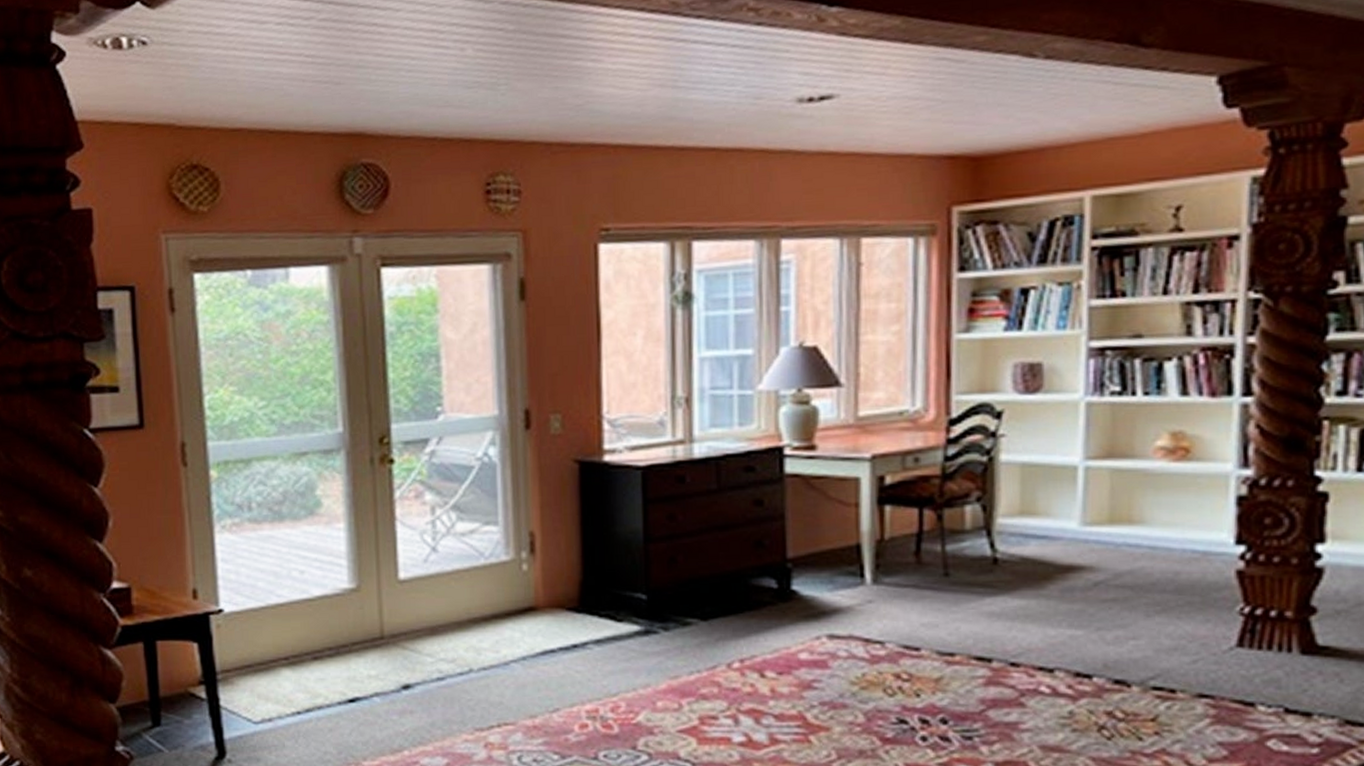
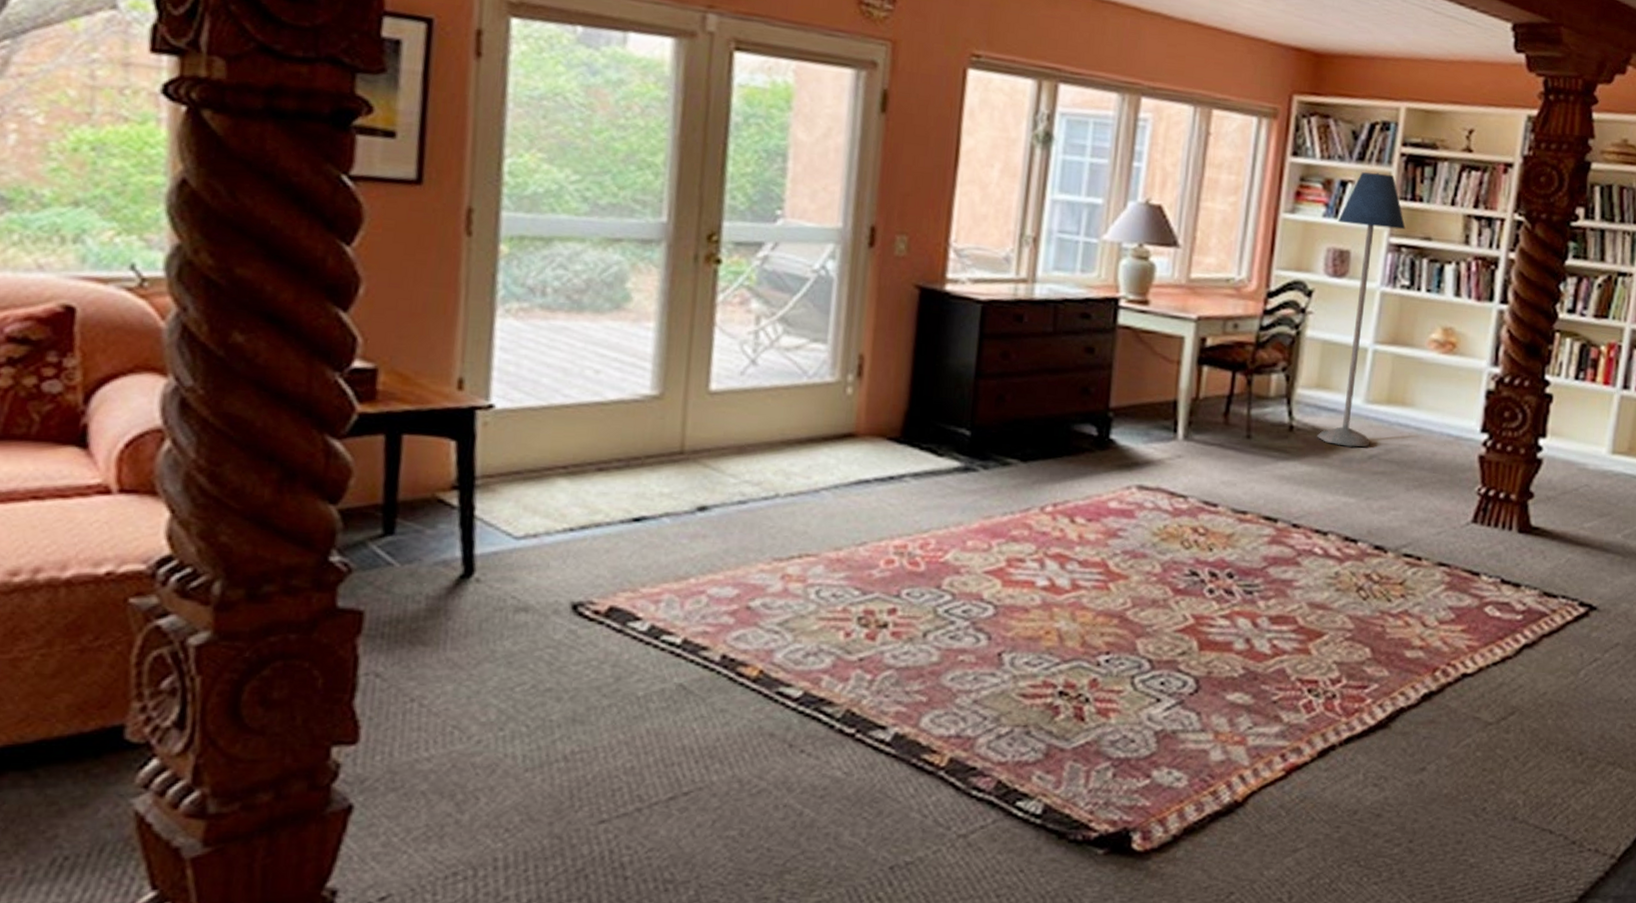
floor lamp: none [1022,272,1108,575] -> present [1316,172,1406,447]

